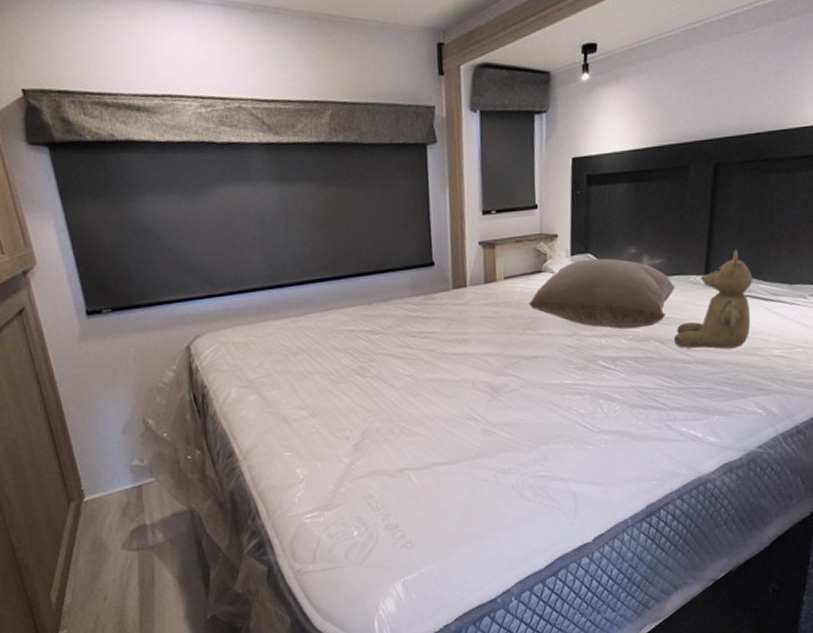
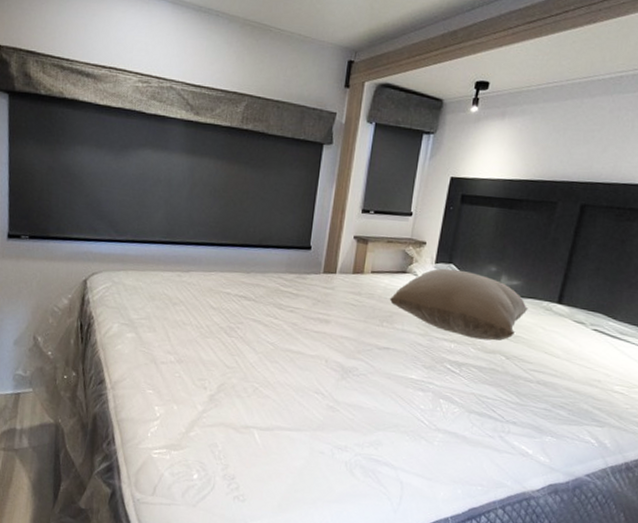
teddy bear: present [674,249,753,350] -> none [519,285,604,377]

